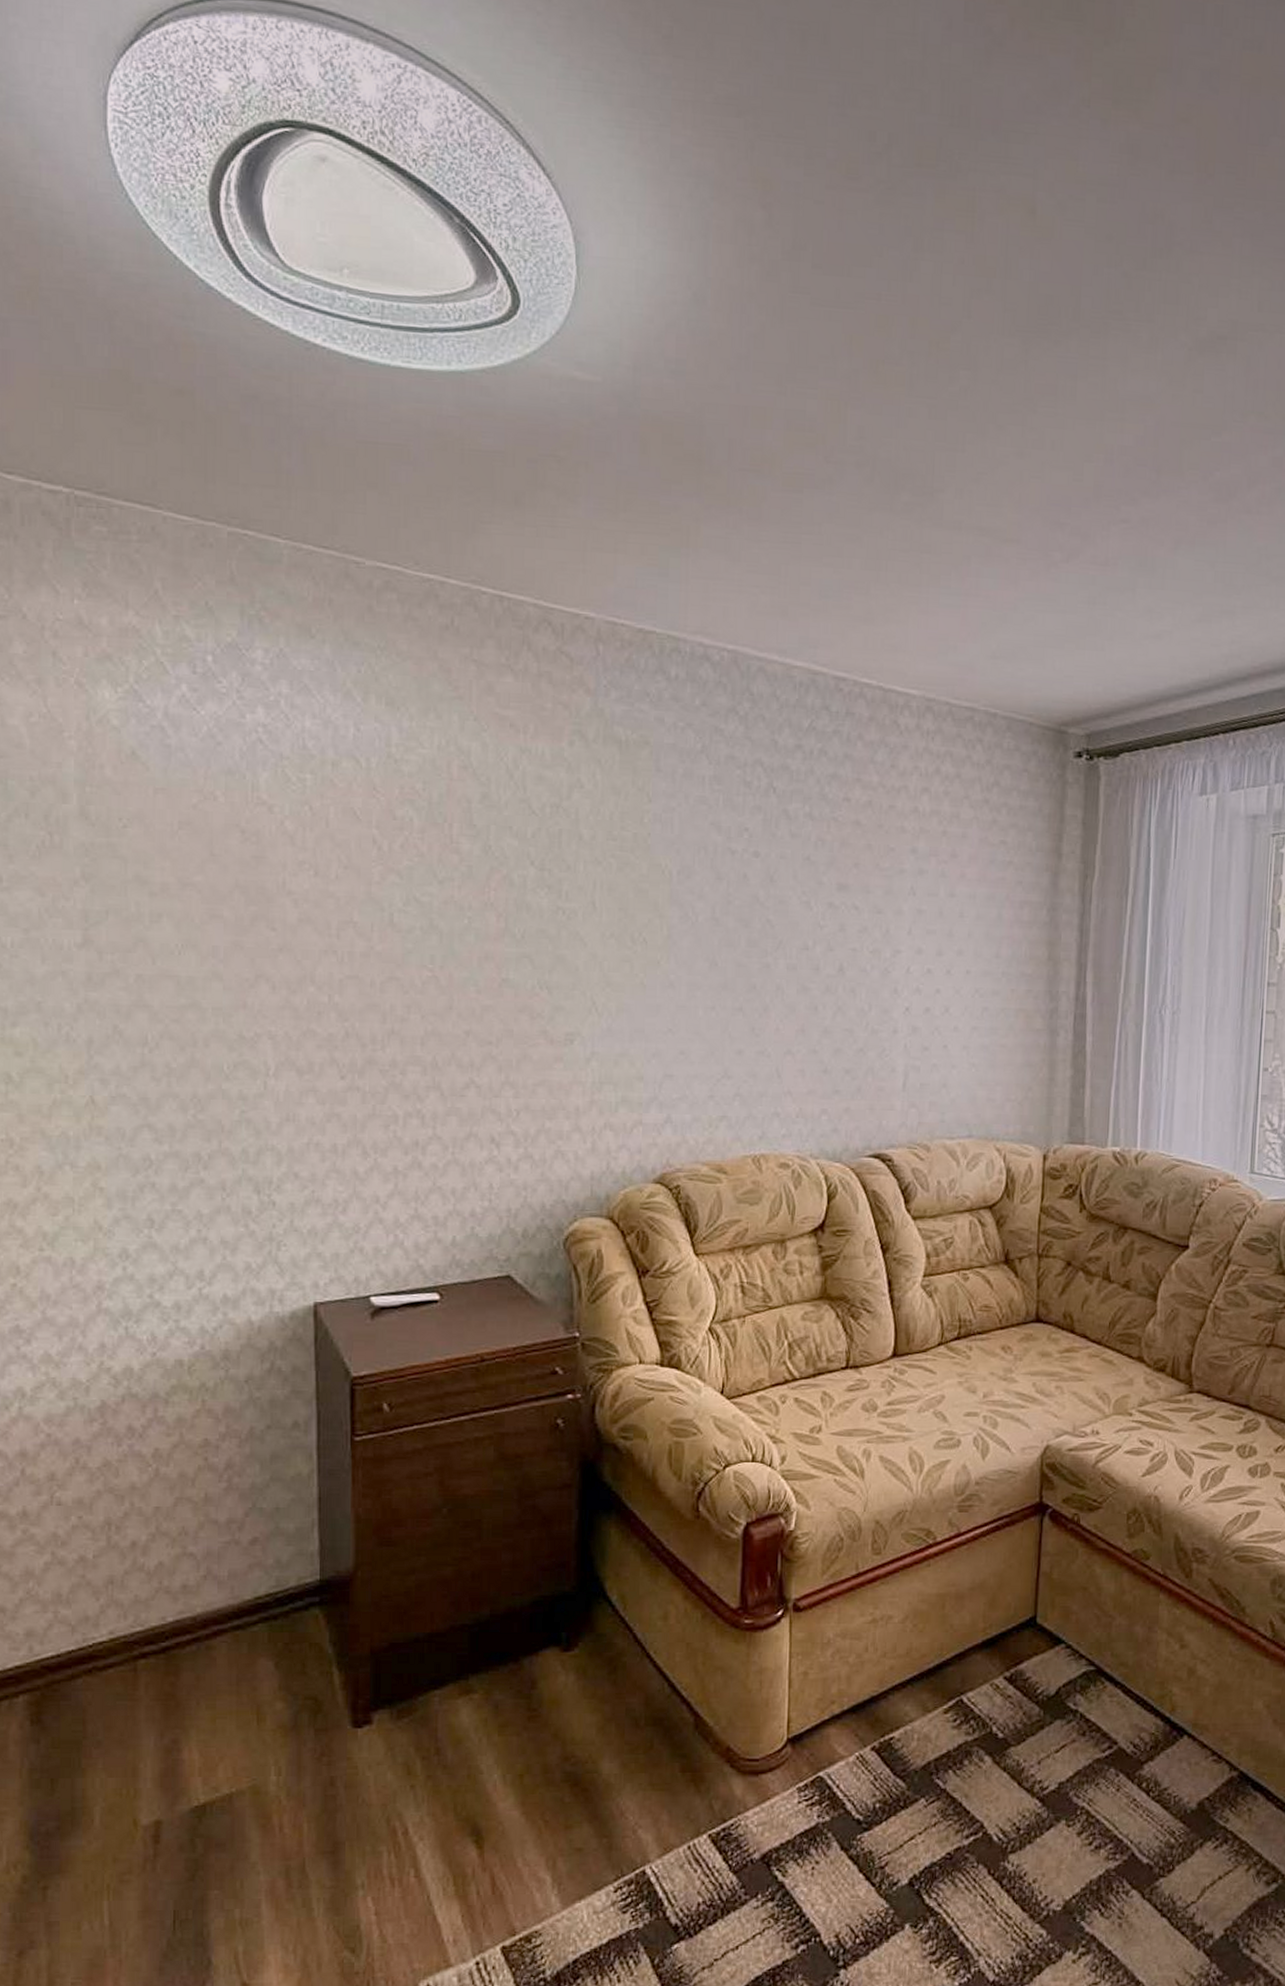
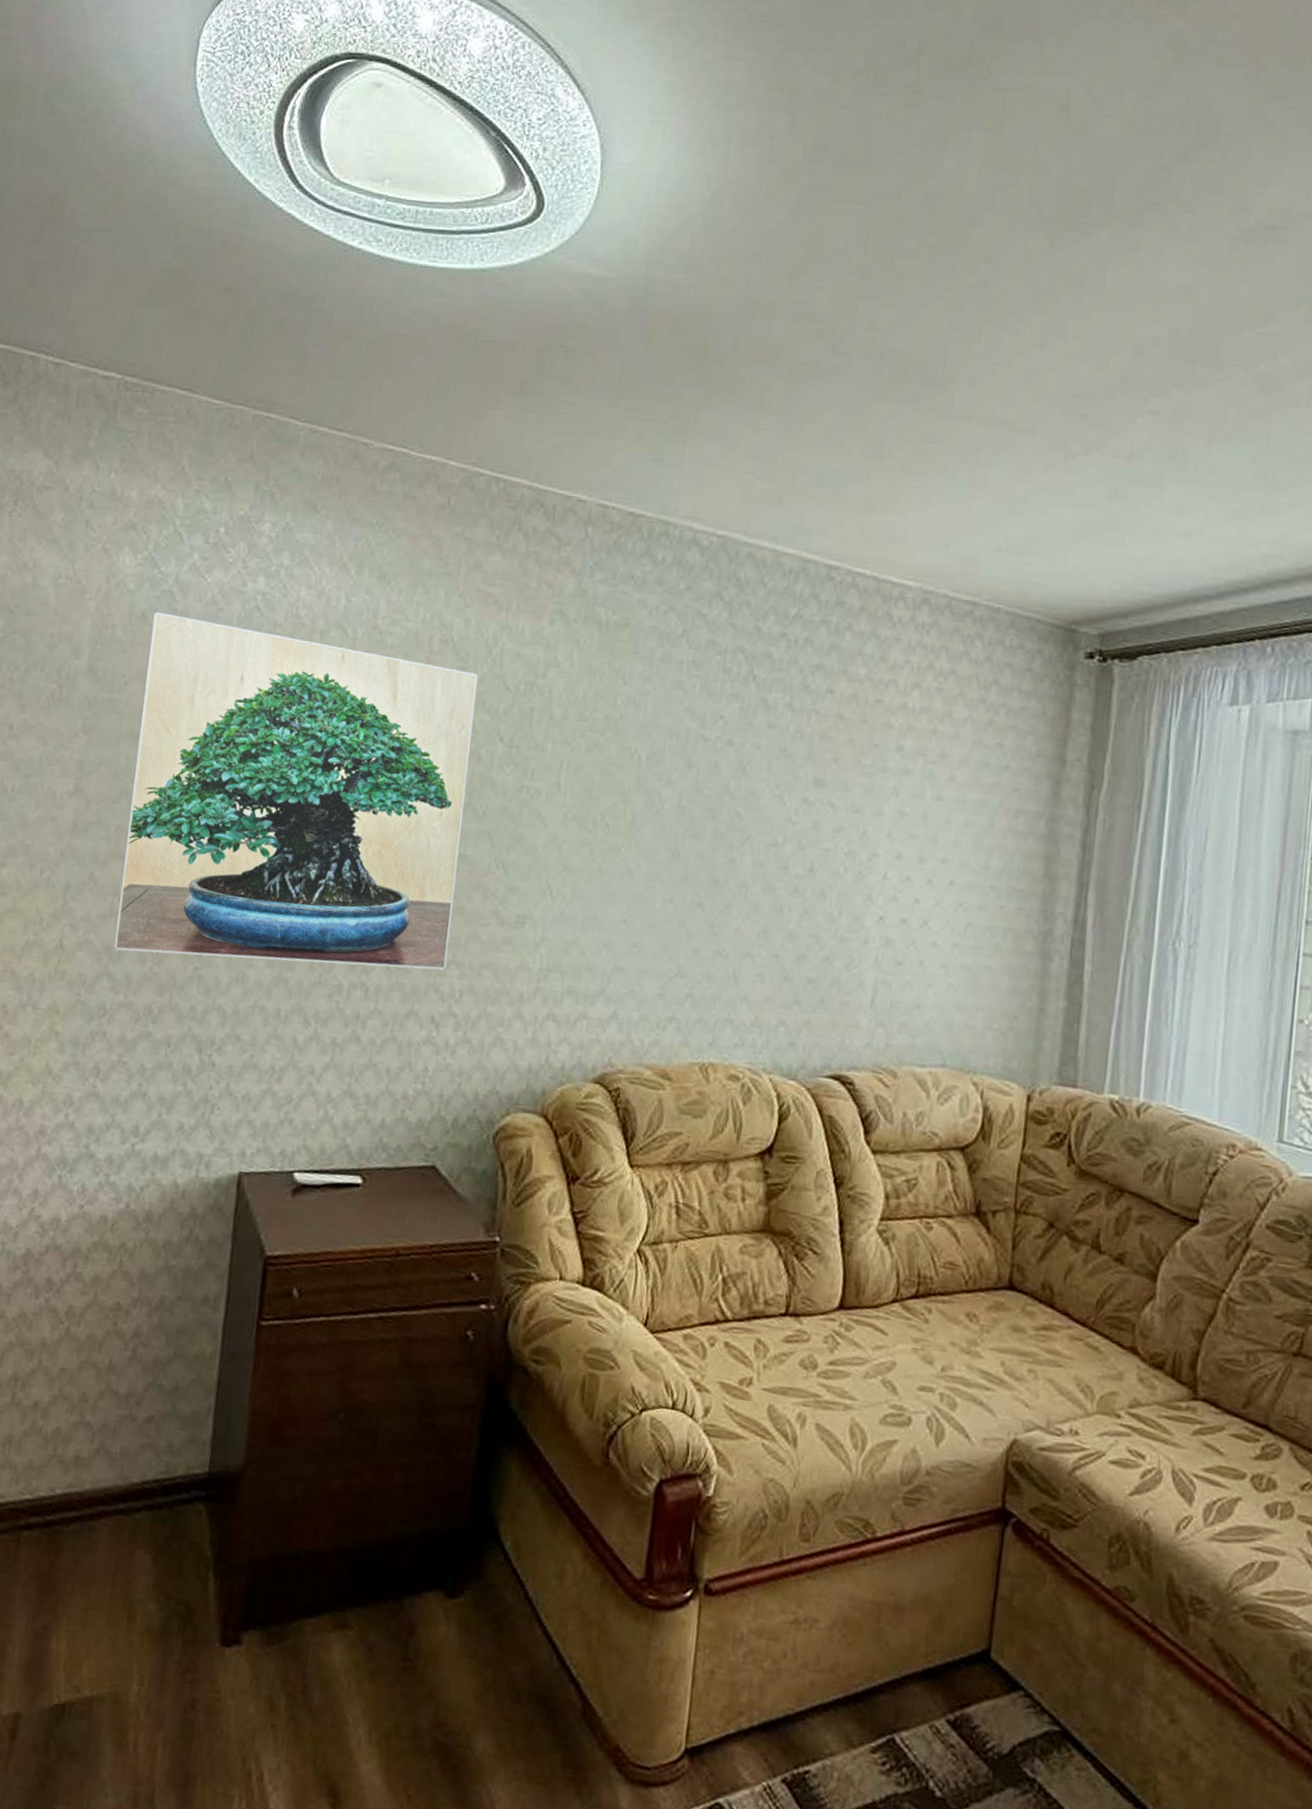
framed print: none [144,749,502,1102] -> present [113,612,479,970]

